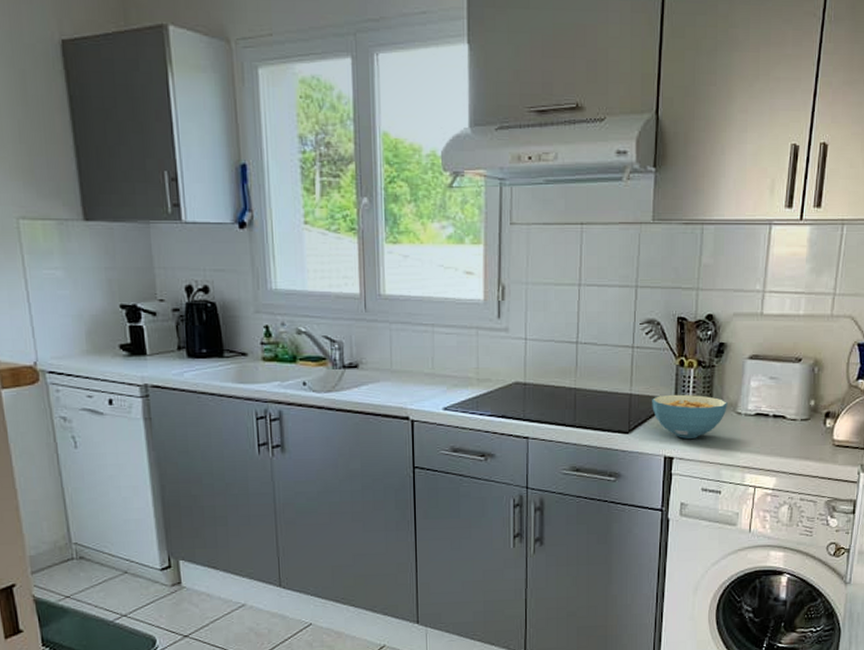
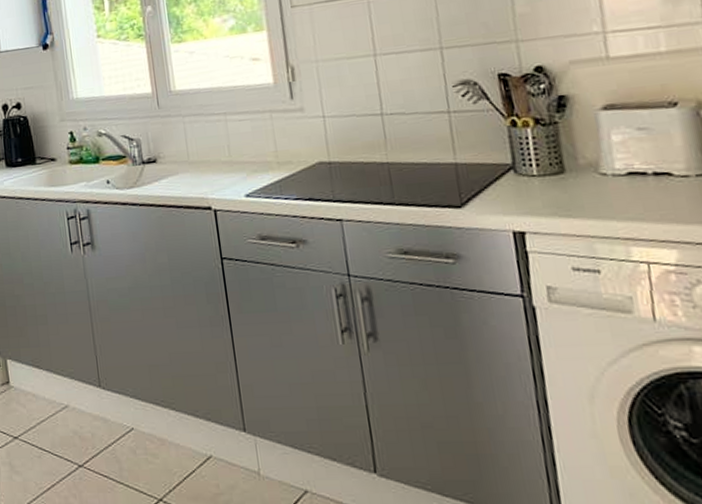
cereal bowl: present [652,394,727,439] -> none [483,157,586,209]

